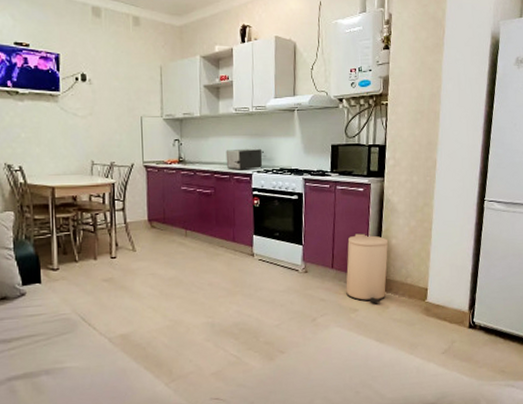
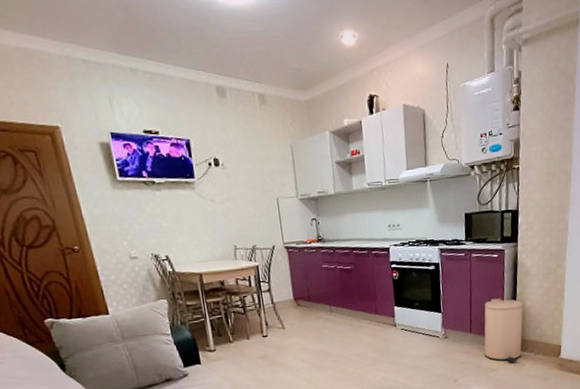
toaster: present [225,148,263,170] -> none [362,222,399,246]

